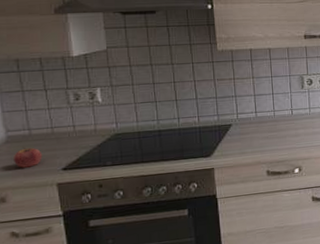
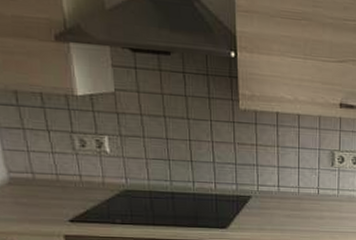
apple: present [12,147,43,168] -> none [16,191,48,214]

